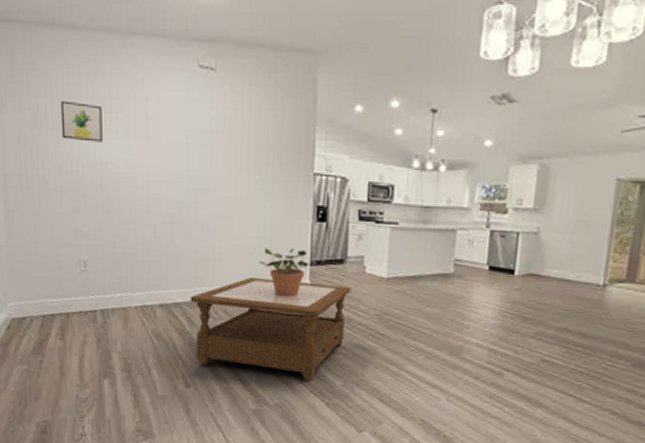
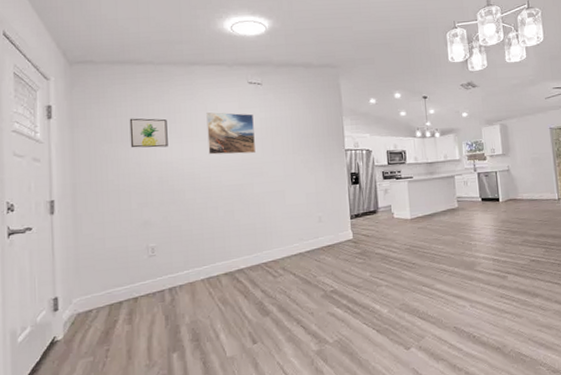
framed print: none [147,103,202,164] -> present [206,112,255,155]
coffee table: present [190,278,351,383] -> none [252,230,385,321]
potted plant: present [259,248,310,298] -> none [309,207,350,248]

